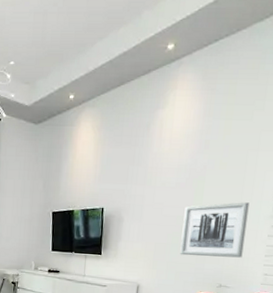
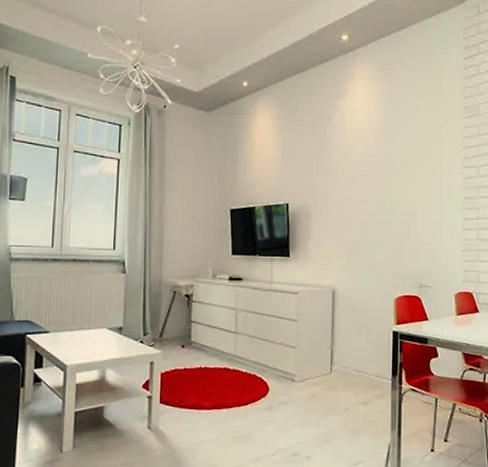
wall art: present [180,202,250,258] -> none [375,194,440,254]

